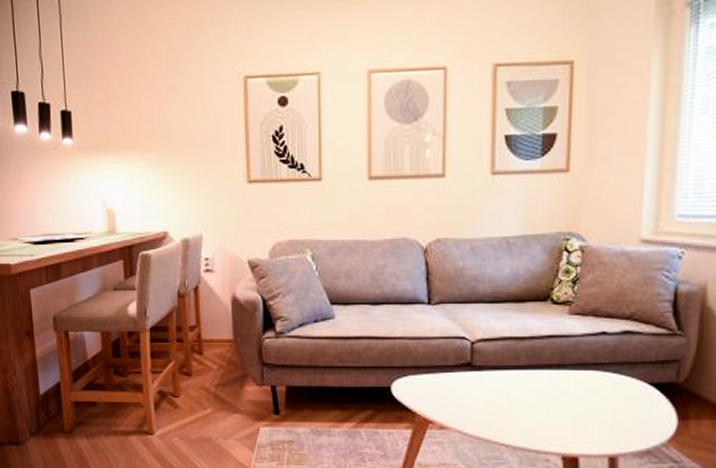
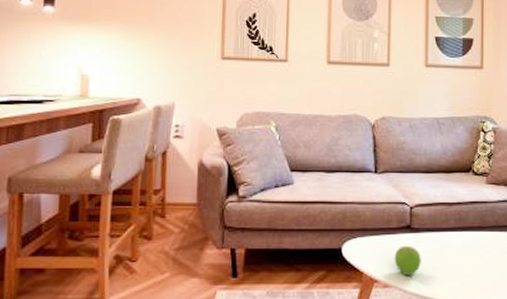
fruit: none [452,384,484,418] -> present [394,245,421,276]

